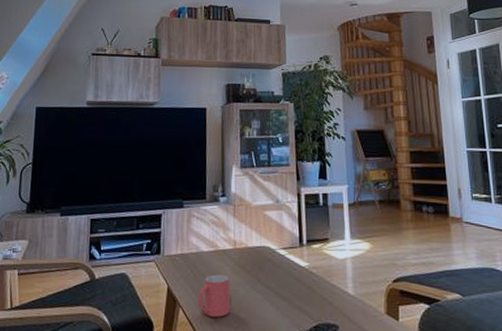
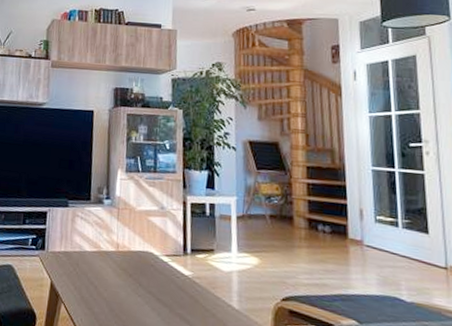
mug: present [198,274,231,317] -> none [79,274,112,317]

